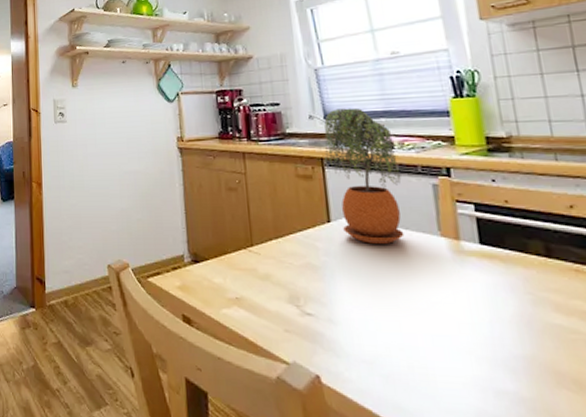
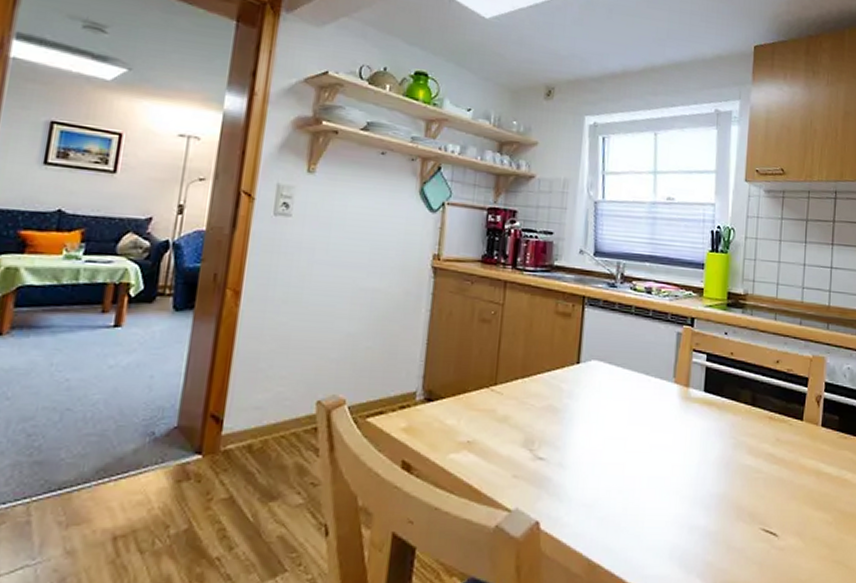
potted plant: present [324,108,405,244] -> none [586,246,653,388]

